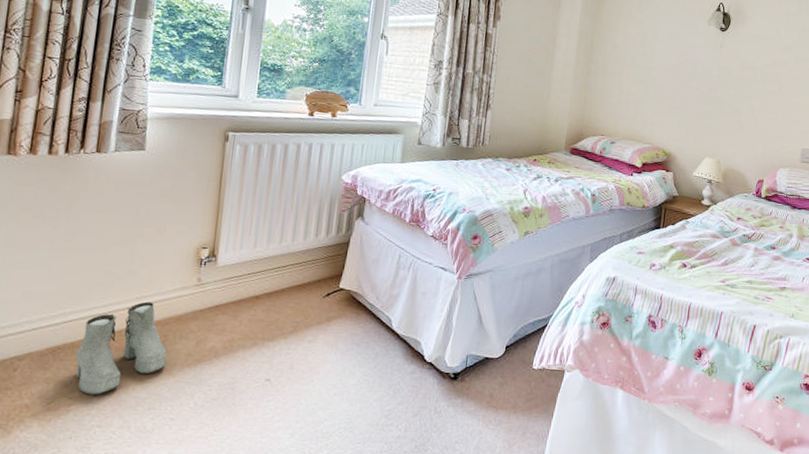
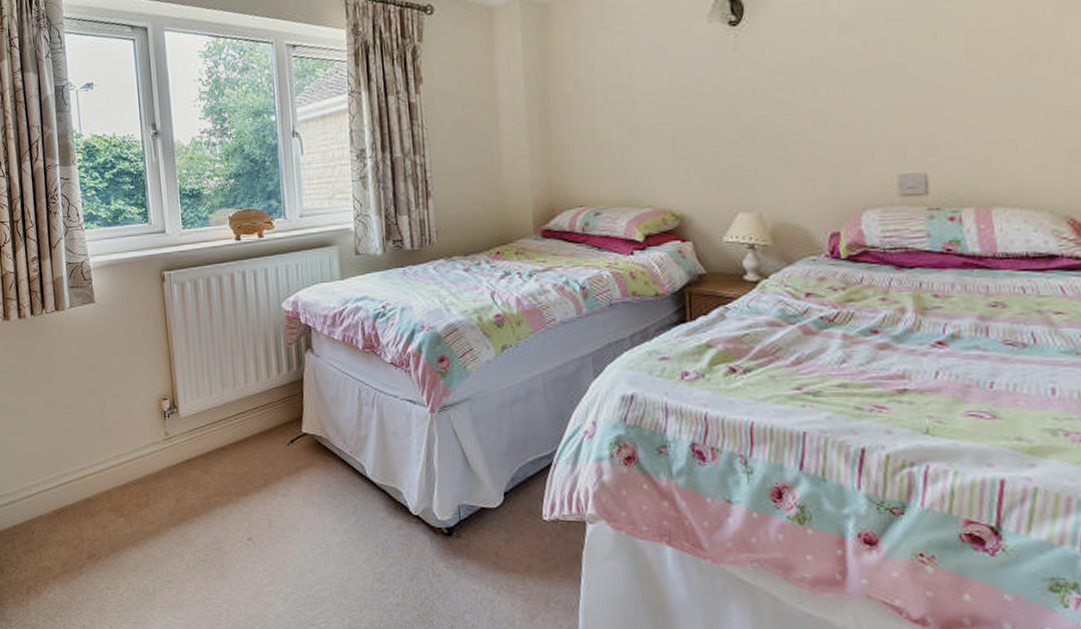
boots: present [75,301,167,395] -> none [76,460,154,557]

